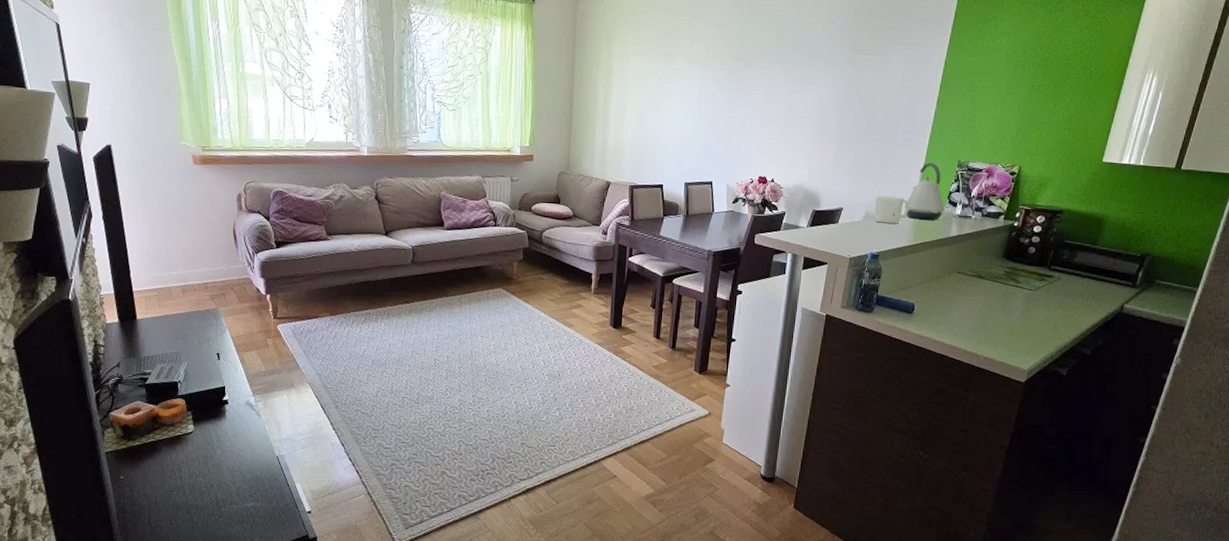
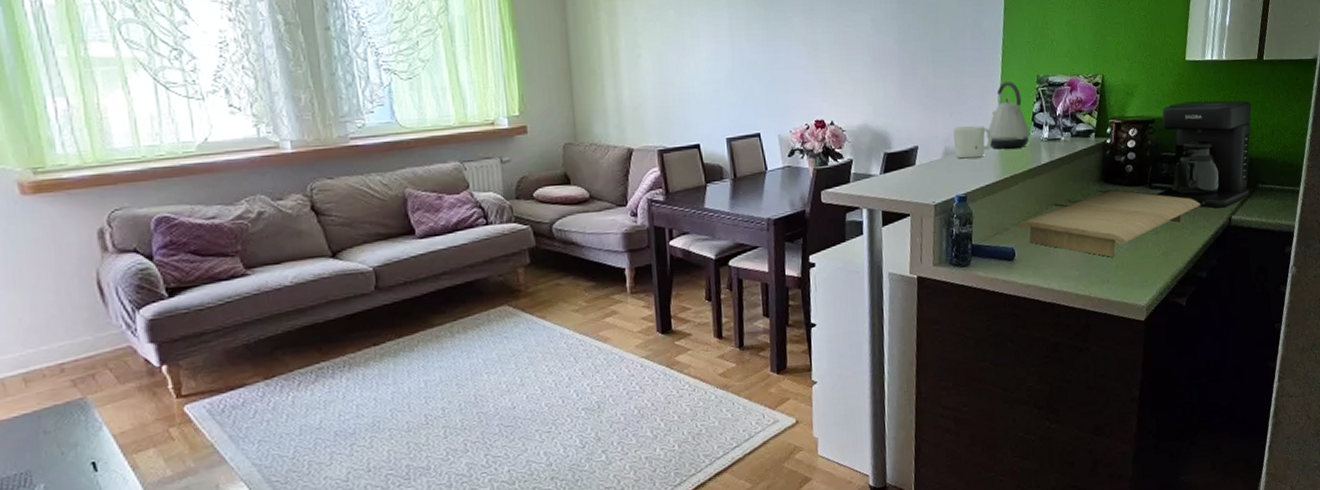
cutting board: none [921,266,1096,324] -> present [1018,190,1201,257]
coffee maker: none [1051,198,1161,297] -> present [1154,100,1252,209]

